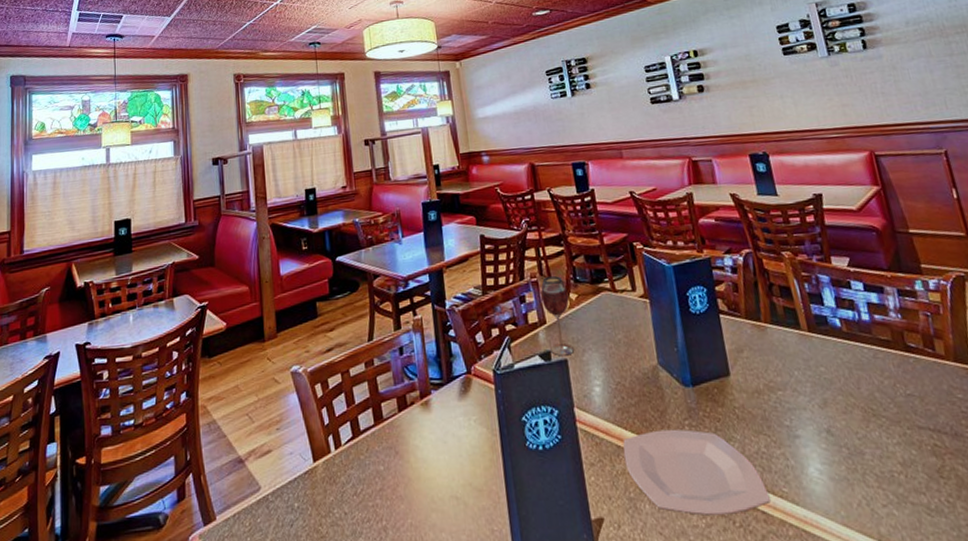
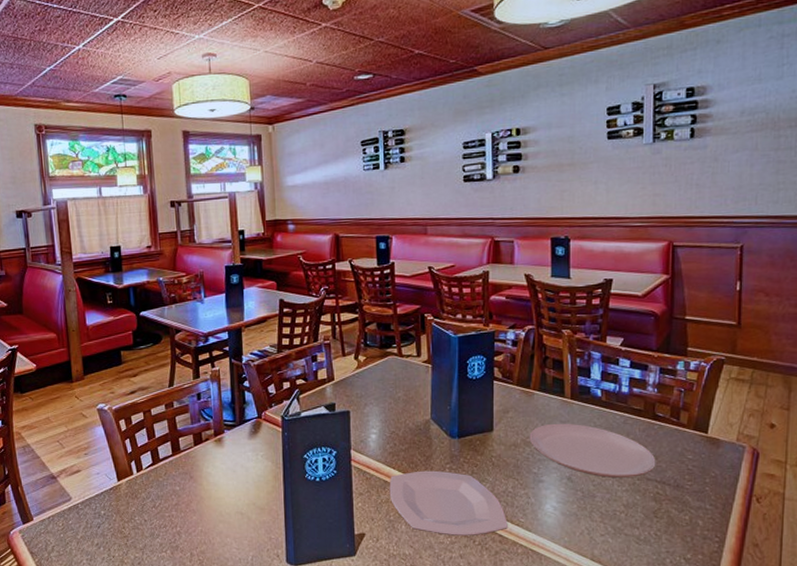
wineglass: present [540,275,574,356] -> none [332,339,358,408]
plate: none [771,361,924,428] -> present [529,423,656,478]

